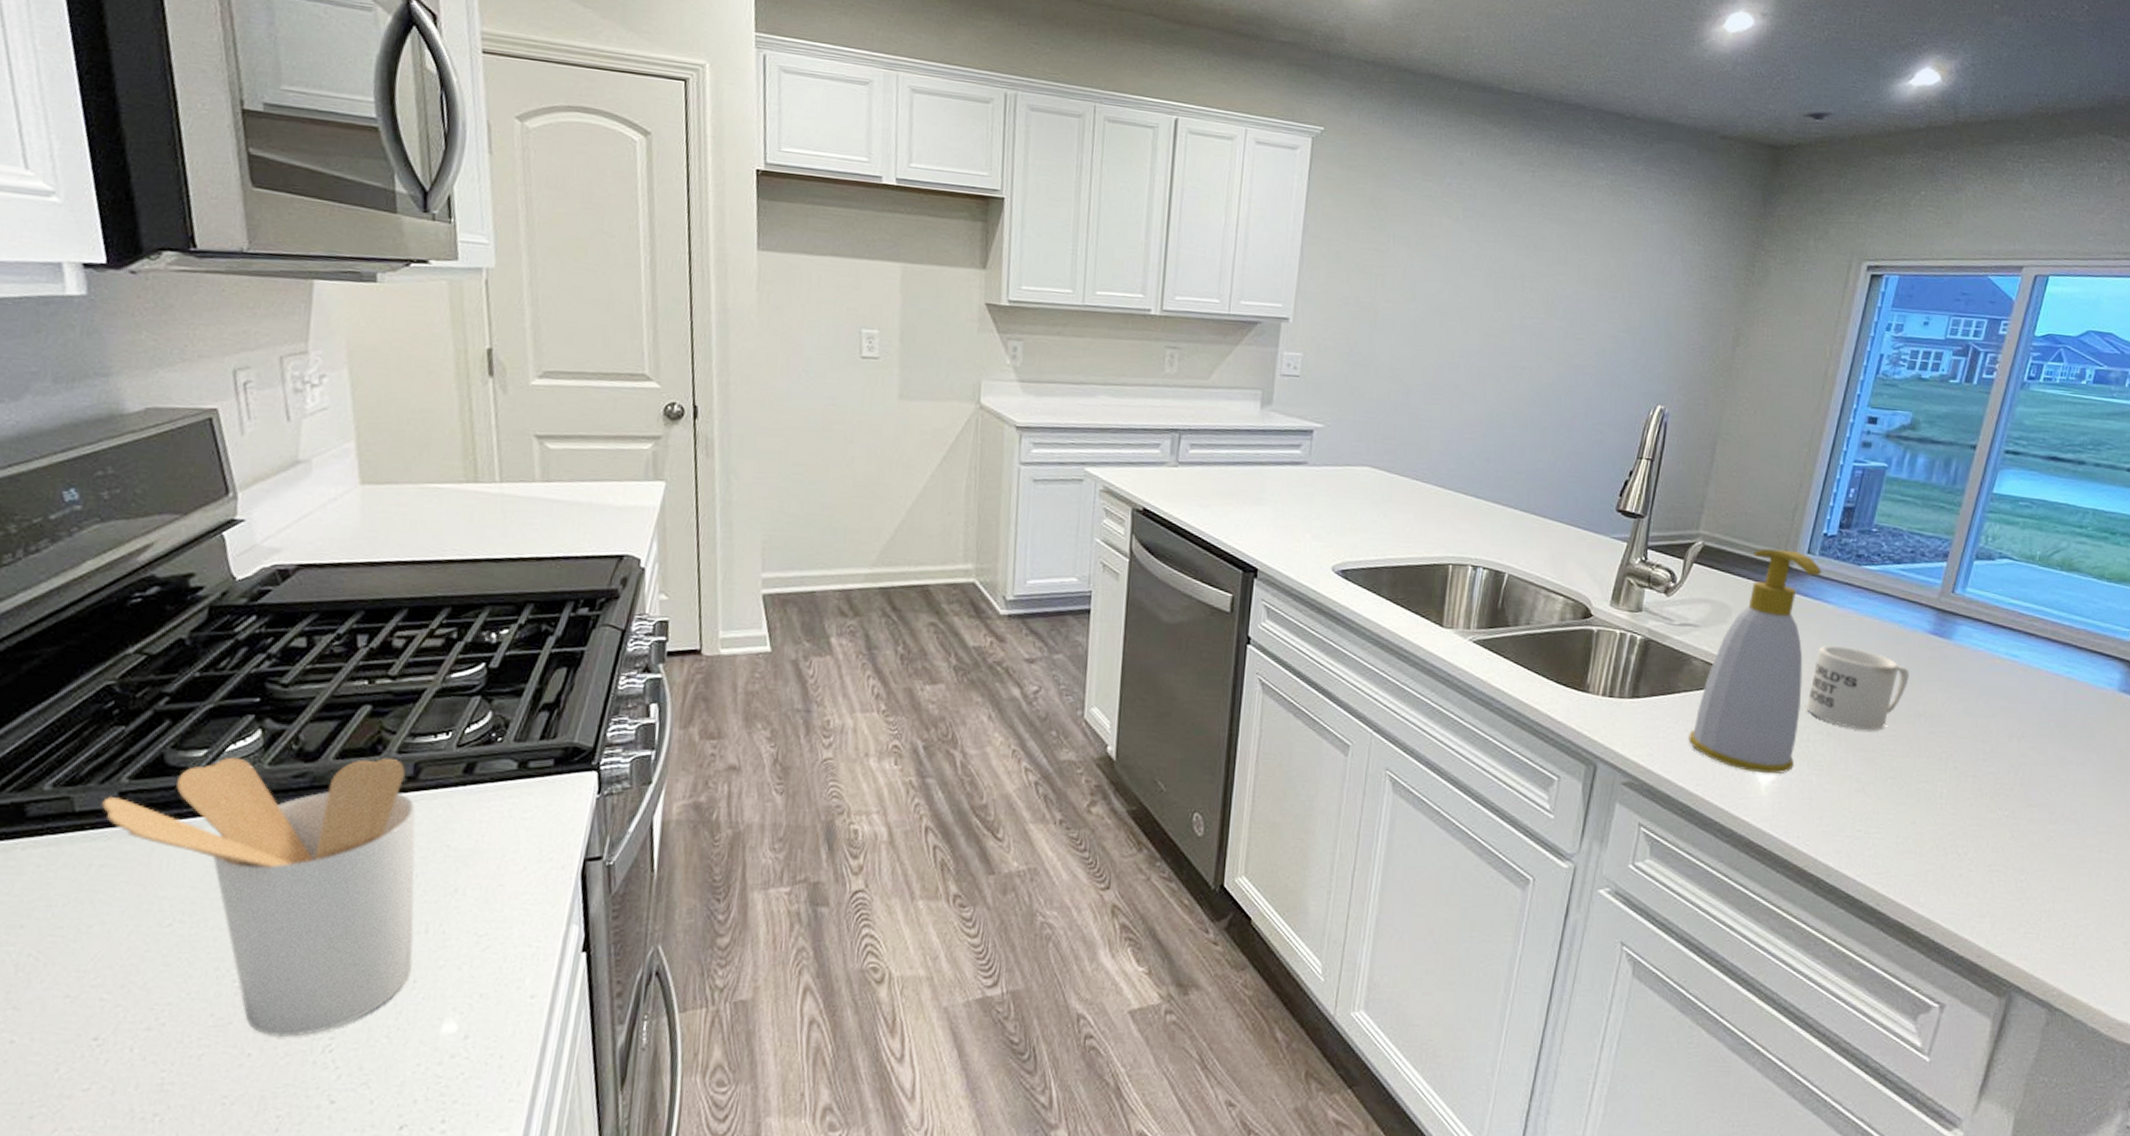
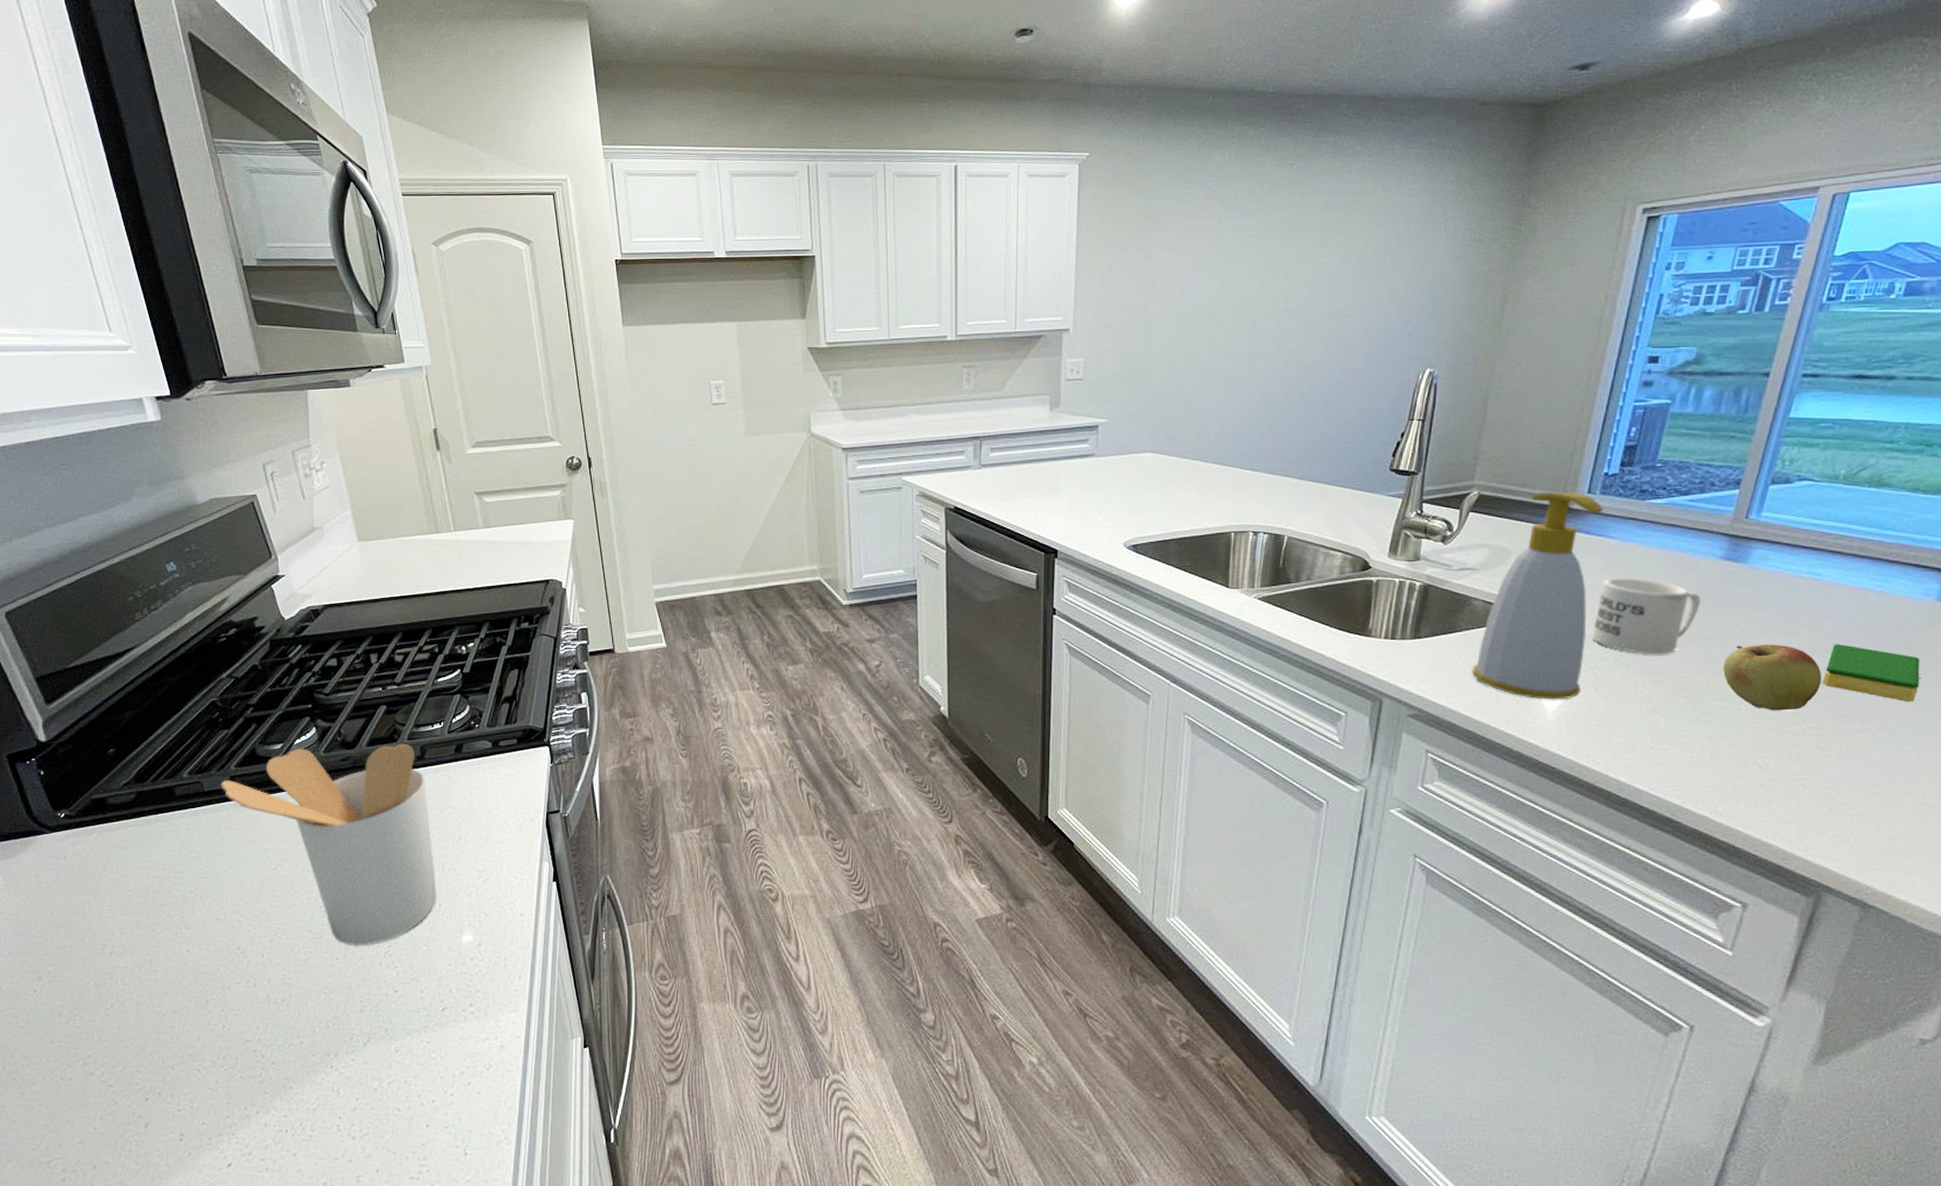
apple: none [1928,725,2017,797] -> present [1723,644,1823,711]
dish sponge: none [2017,729,2103,795] -> present [1823,644,1920,703]

